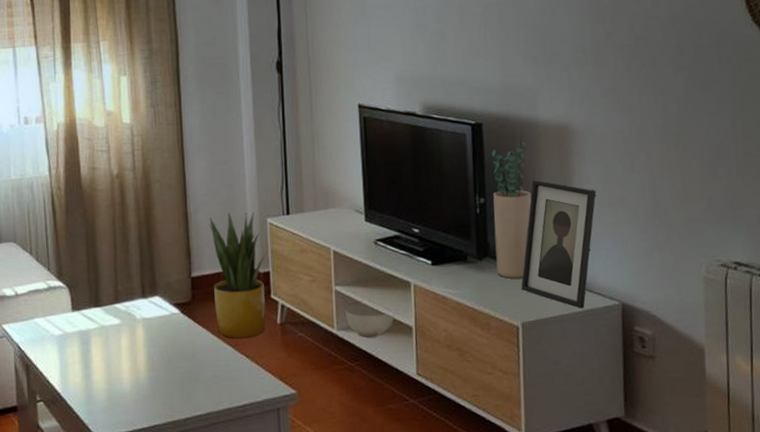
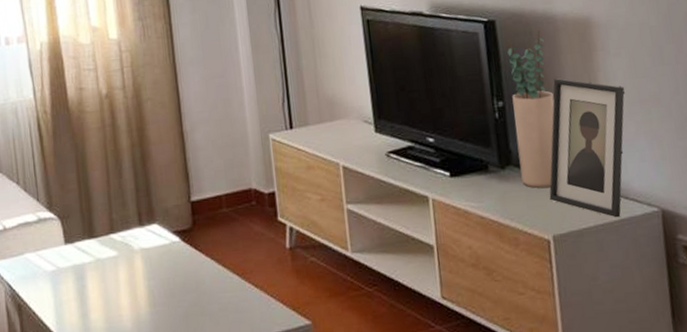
planter: present [208,212,268,338] -> none [206,128,274,267]
bowl: present [344,302,394,337] -> none [358,221,413,259]

